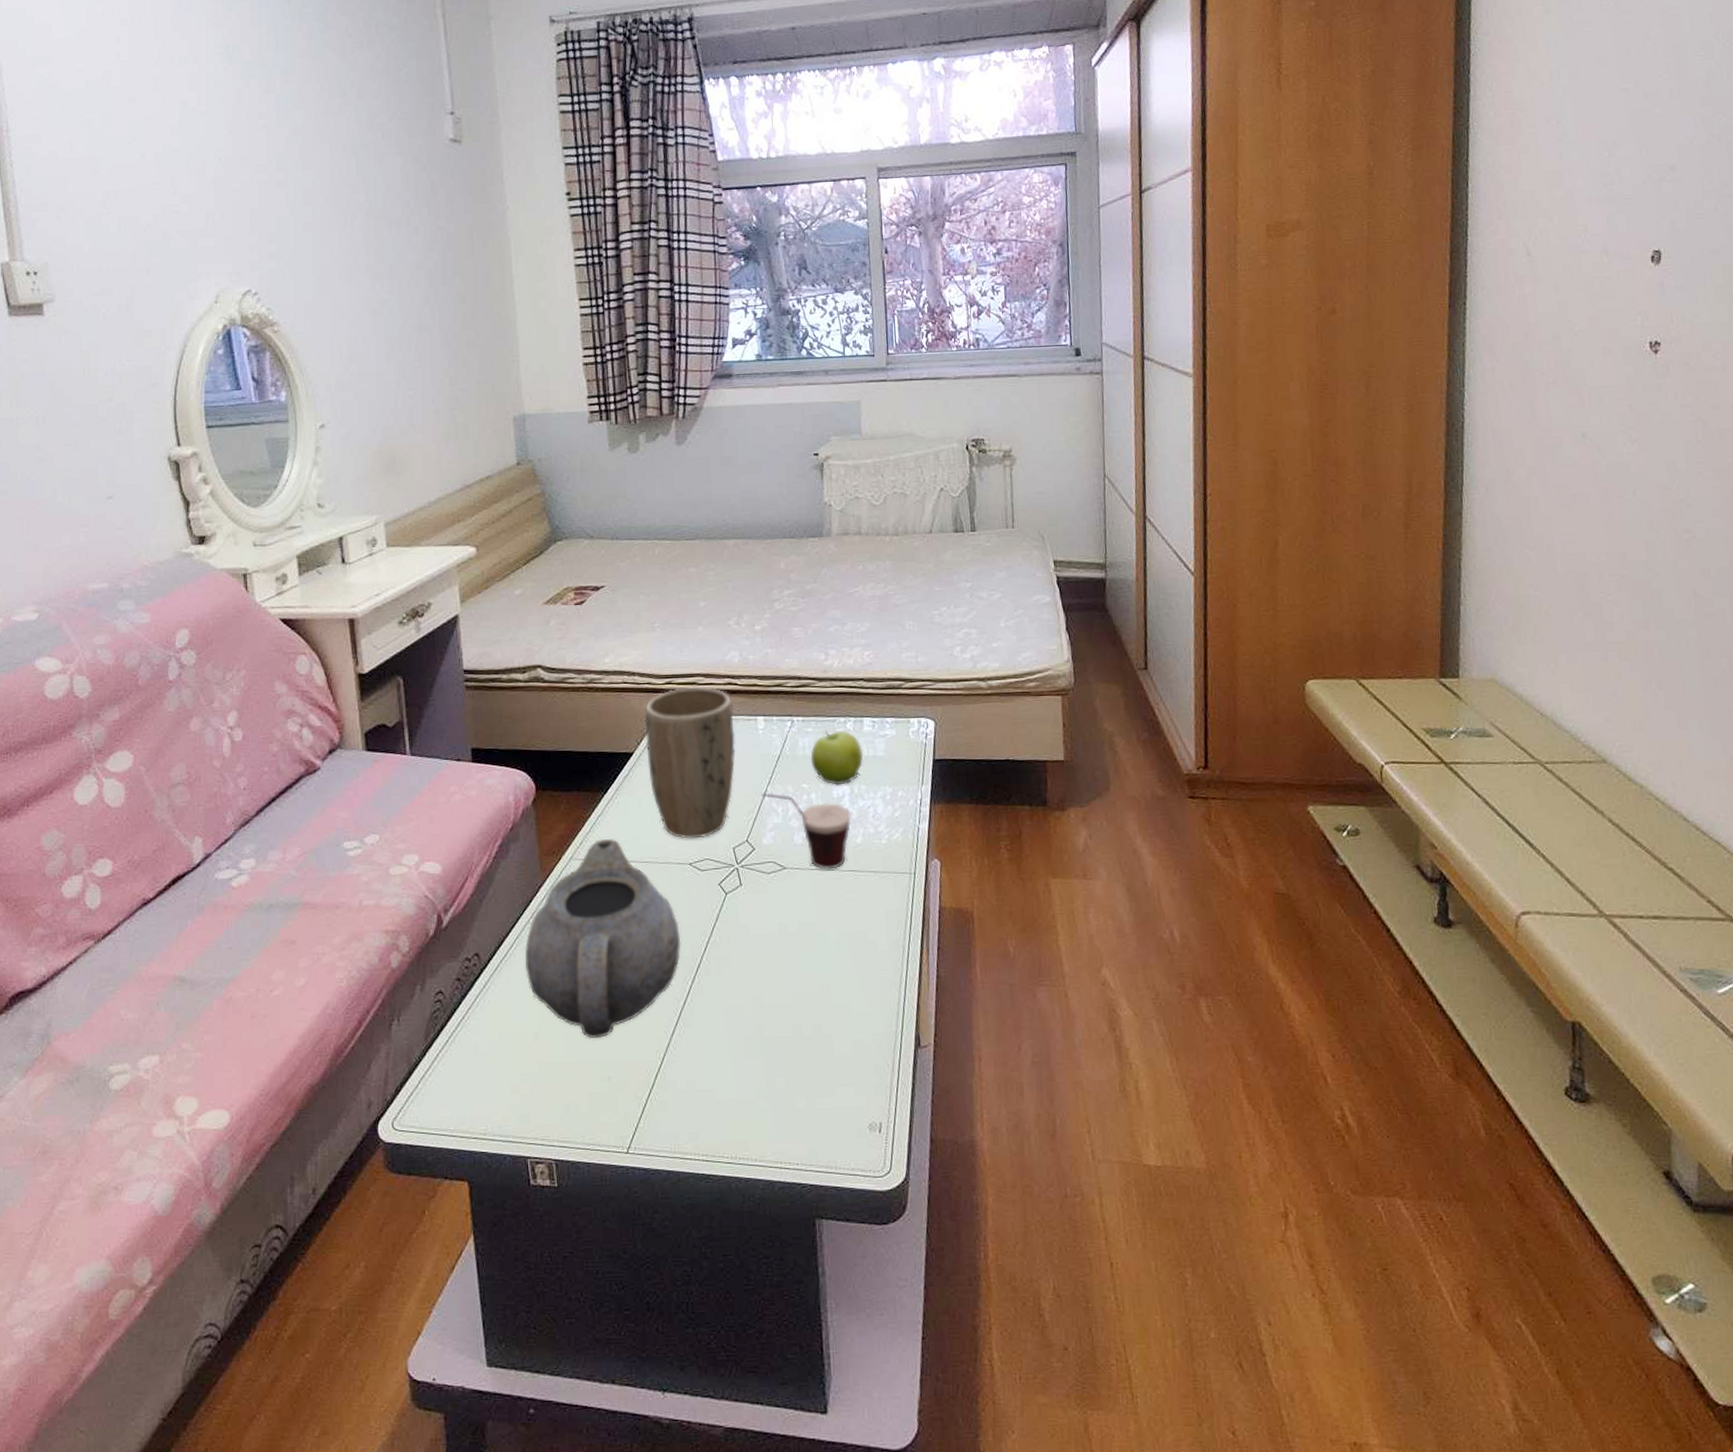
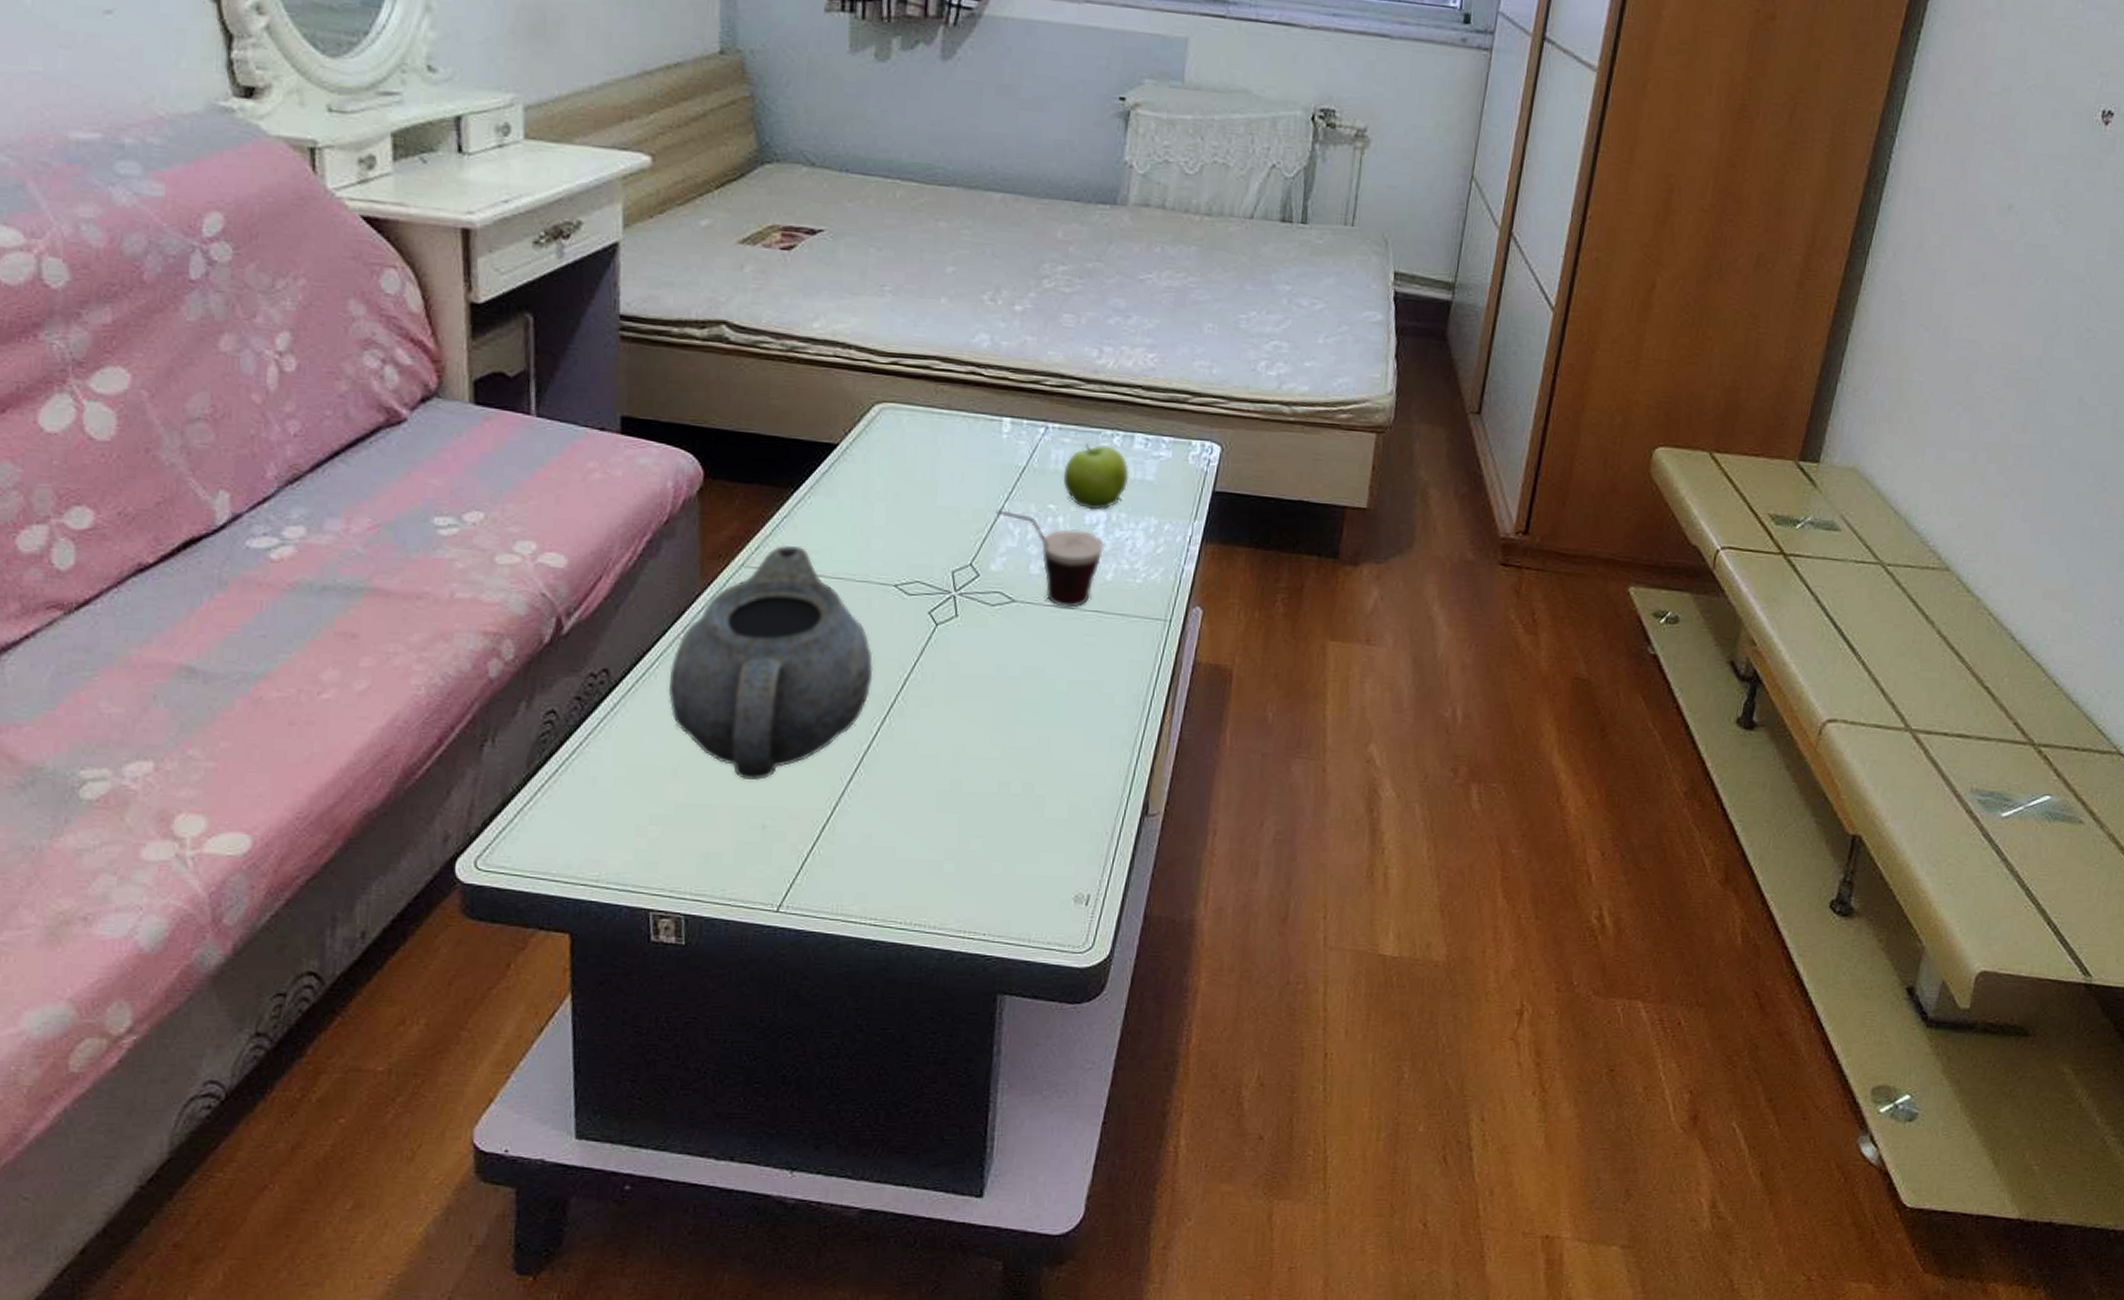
plant pot: present [644,687,736,839] -> none [855,371,974,557]

